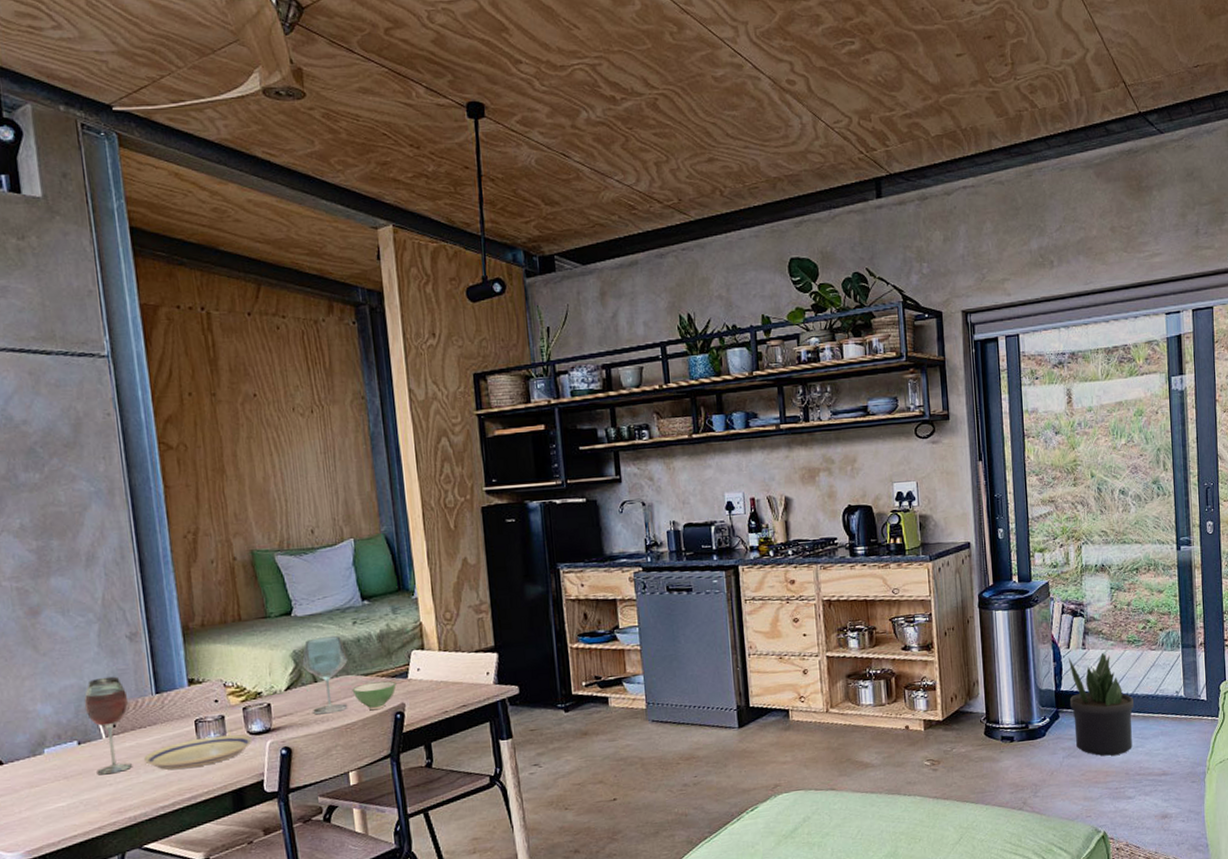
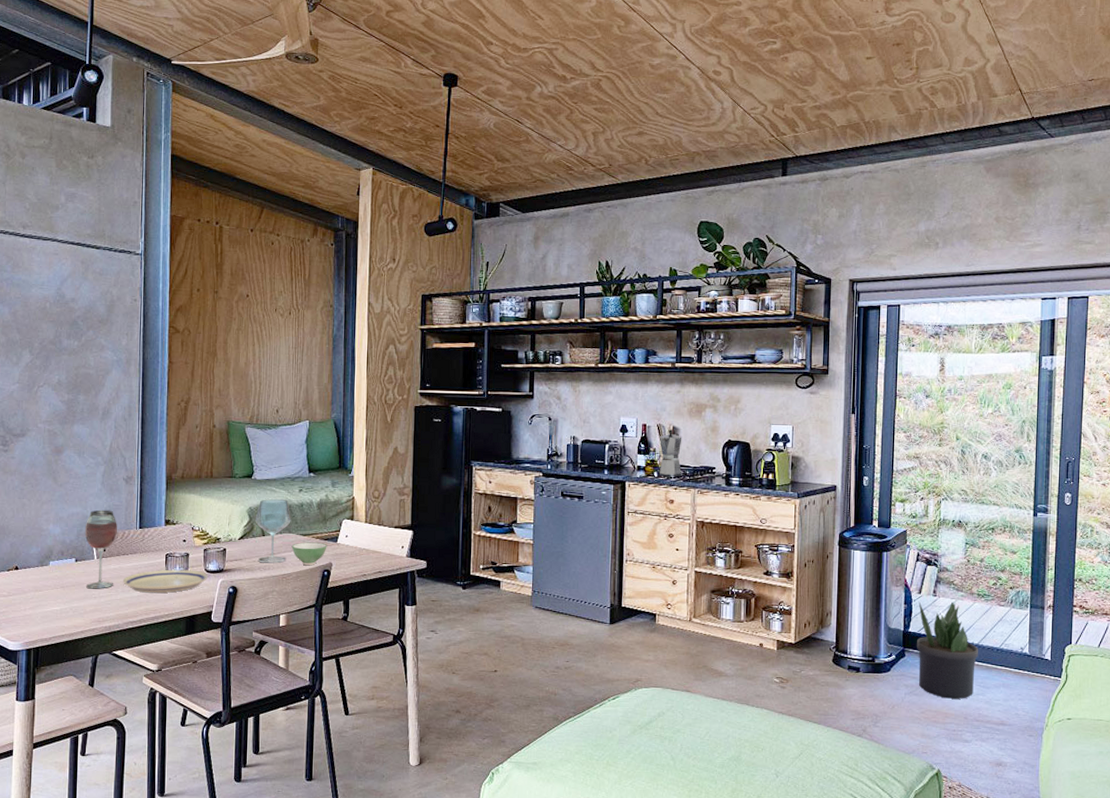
moka pot: none [771,501,801,556] -> present [659,430,682,477]

